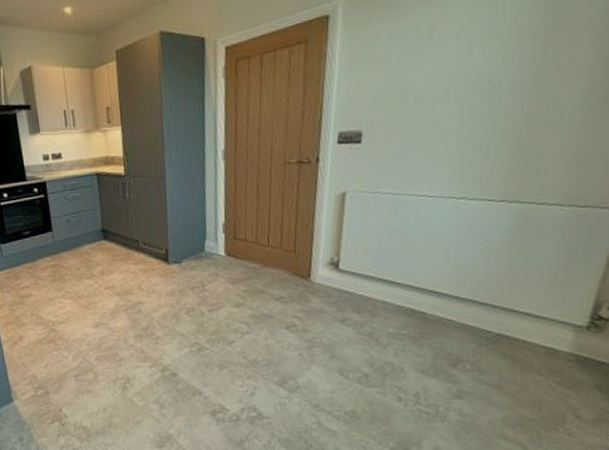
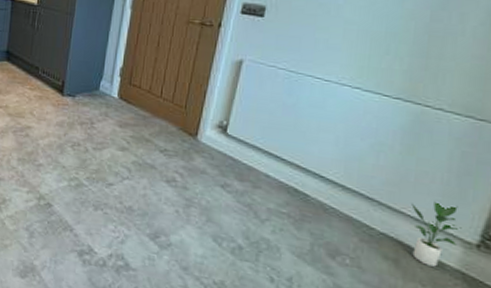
potted plant: none [524,294,572,355] -> present [411,201,462,267]

